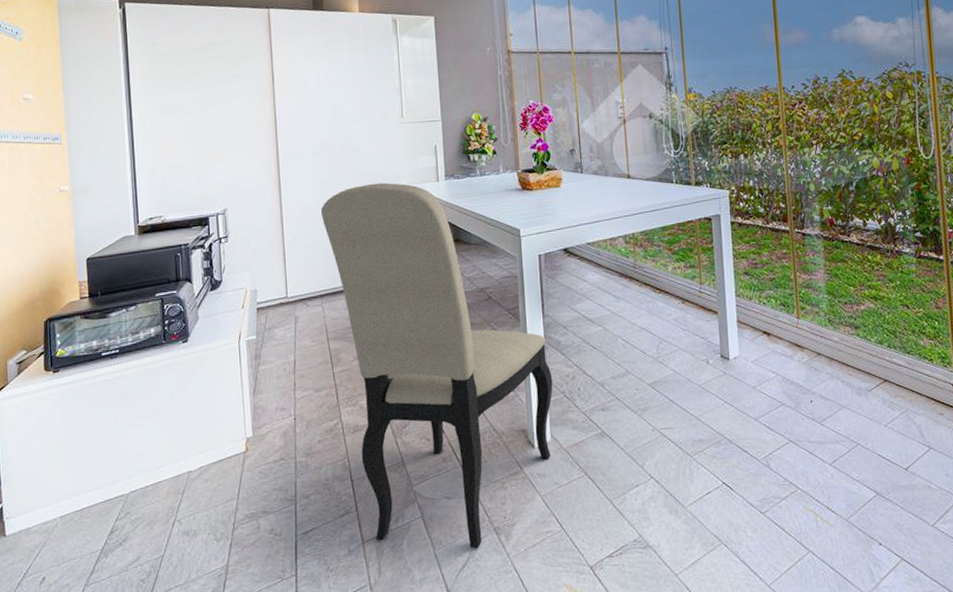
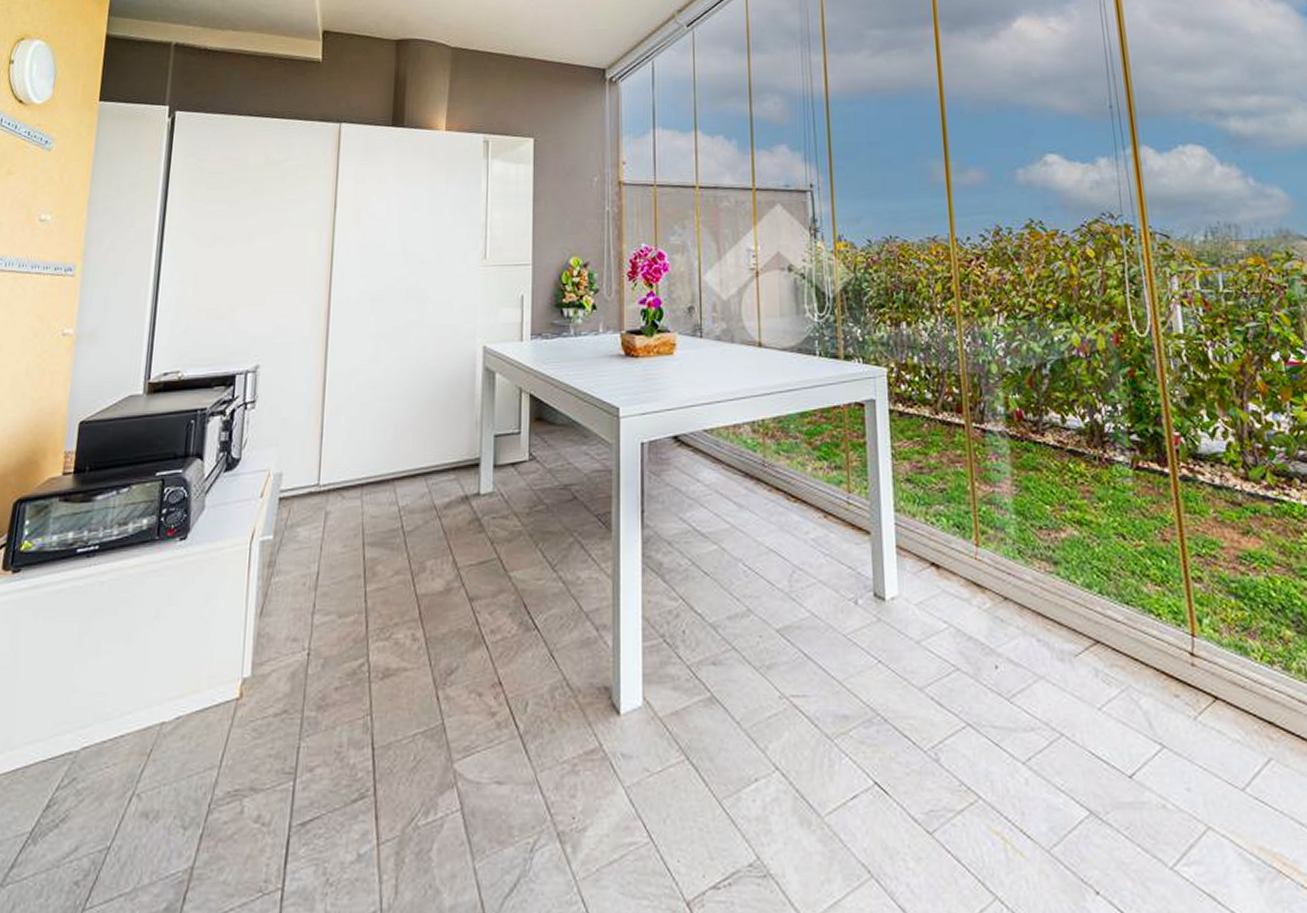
dining chair: present [320,182,553,549] -> none [373,340,650,864]

